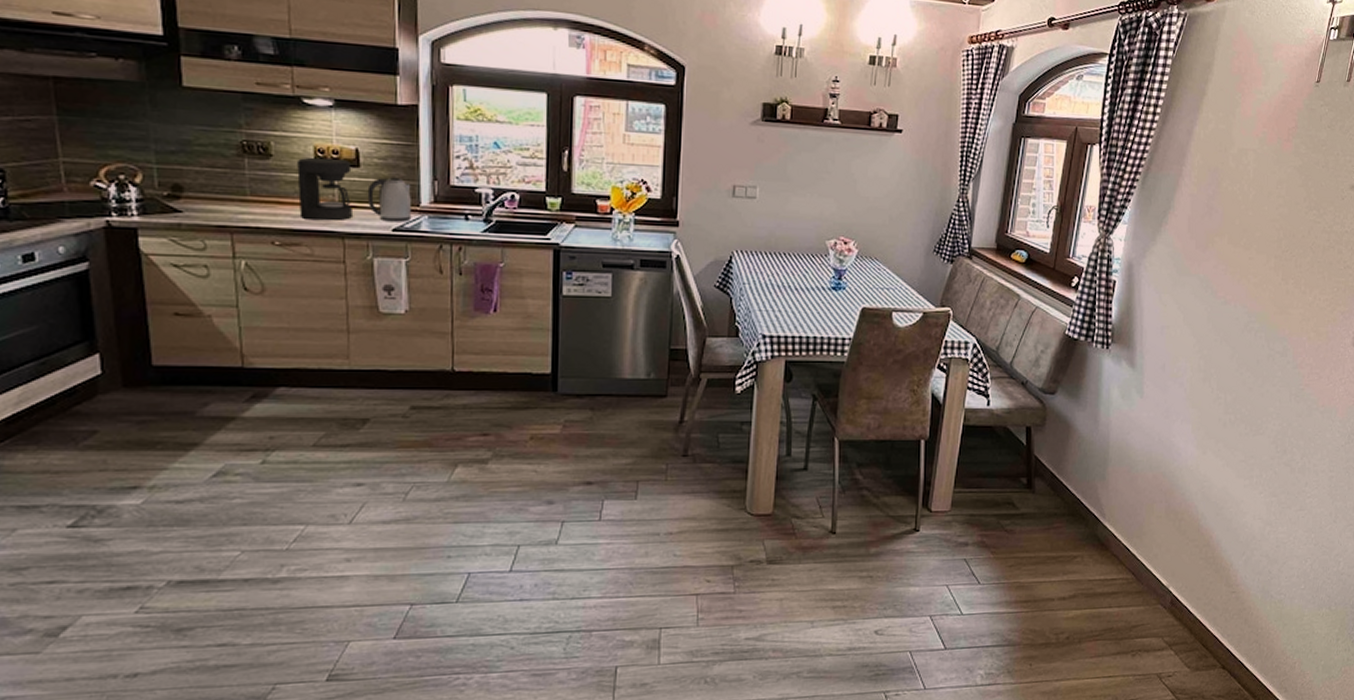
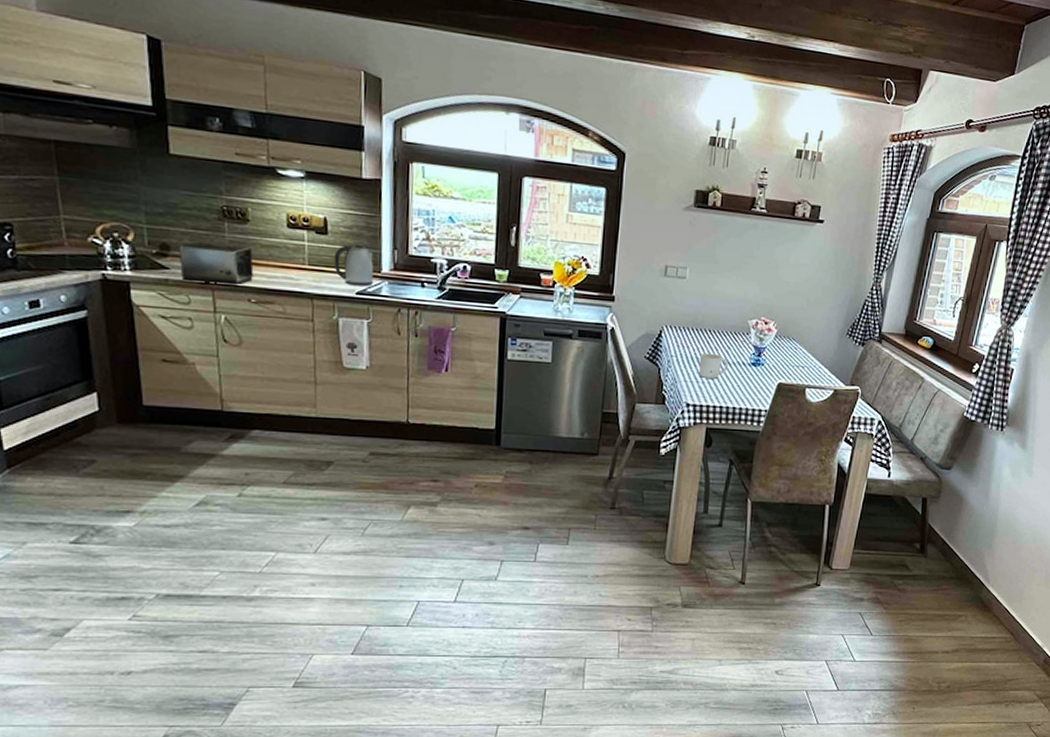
toaster: none [193,180,278,227] -> present [178,241,254,285]
coffee maker: present [297,157,352,221] -> none [271,223,321,283]
mug: none [774,278,806,307] -> present [698,352,728,380]

